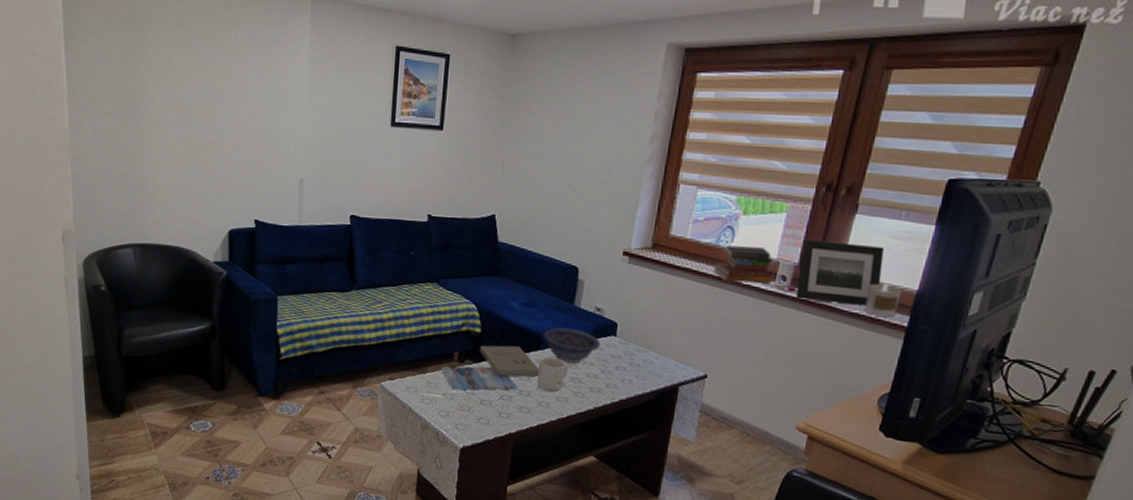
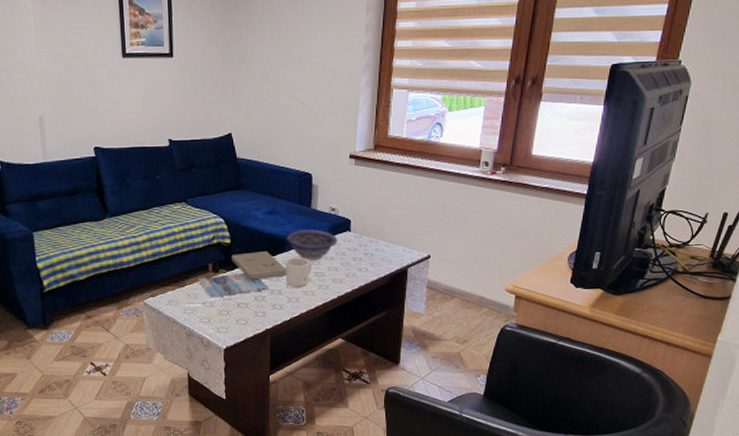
books: present [713,245,774,284] -> none [428,139,478,173]
picture frame: present [795,238,885,306] -> none [497,127,565,181]
candle: present [864,283,902,319] -> none [552,158,581,189]

